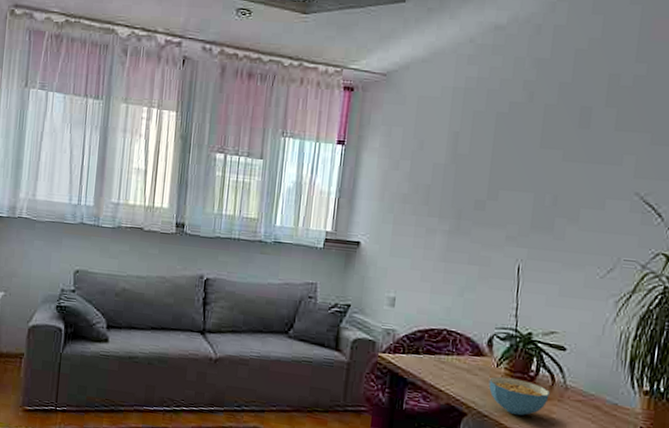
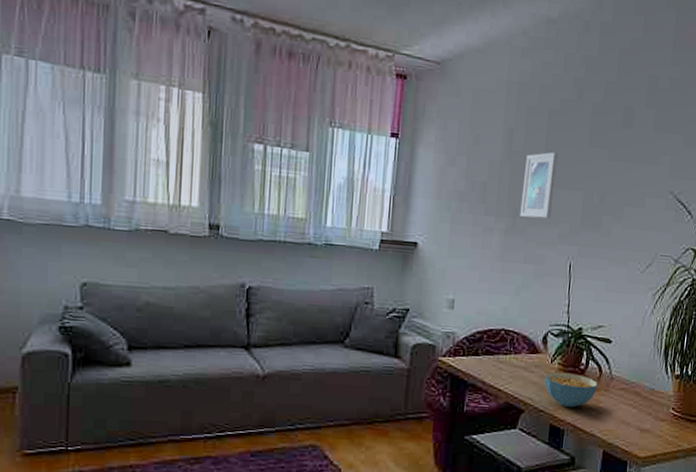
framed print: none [464,154,506,221] -> present [520,151,558,219]

